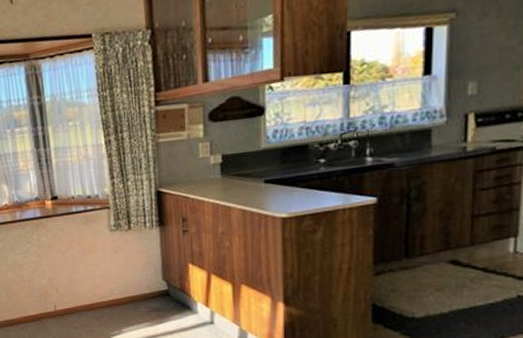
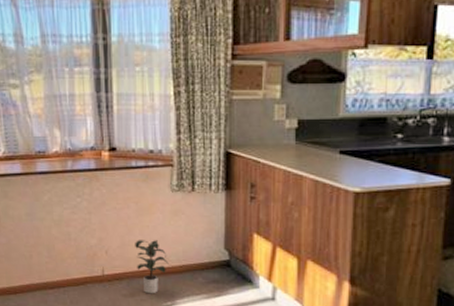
potted plant: none [81,276,113,325] -> present [135,240,169,294]

